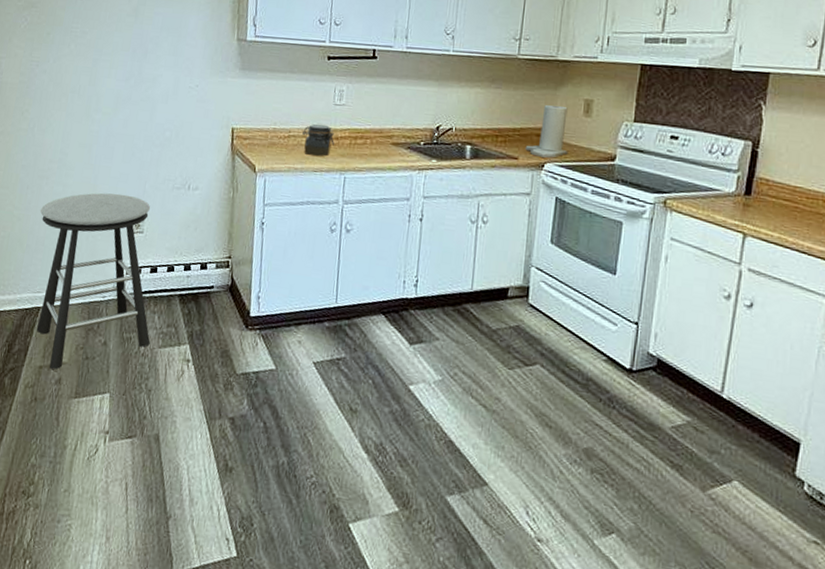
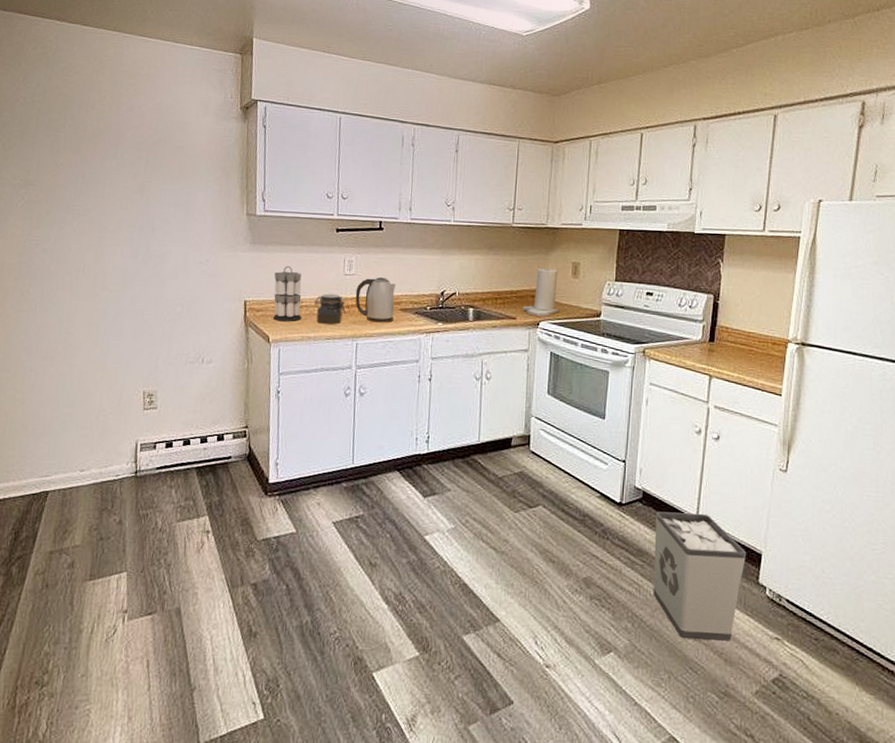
stool: present [36,193,151,370] -> none [45,371,168,553]
spice rack: none [260,94,290,152] -> present [273,266,302,322]
kettle: none [344,108,388,157] -> present [355,276,395,323]
recycling bin: none [665,382,780,539] -> present [653,511,746,641]

